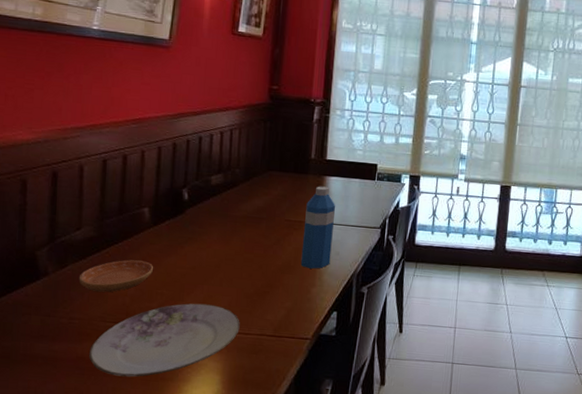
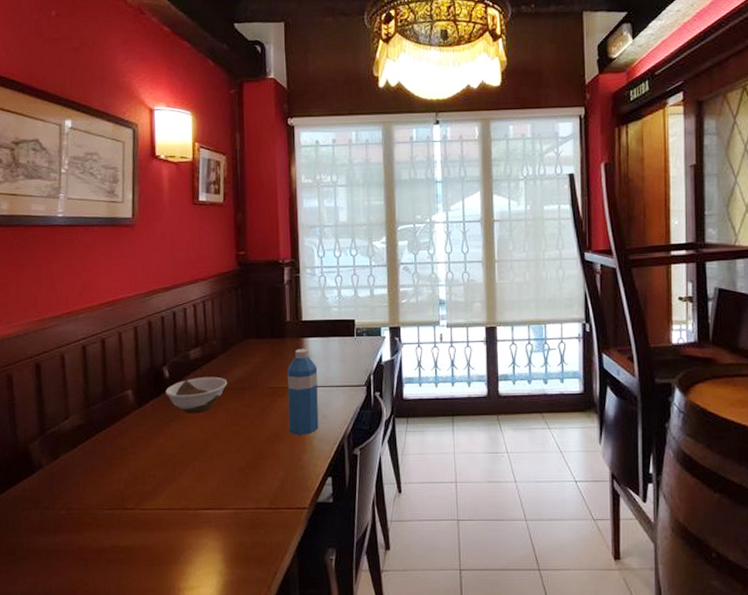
saucer: present [78,259,154,293] -> none [72,444,144,479]
plate: present [89,303,240,377] -> none [90,482,236,564]
bowl: none [182,203,246,238] -> present [165,376,228,414]

